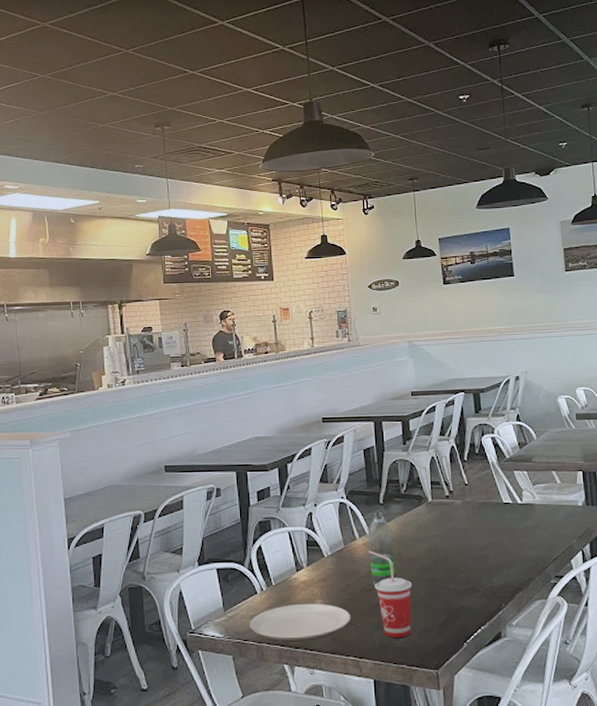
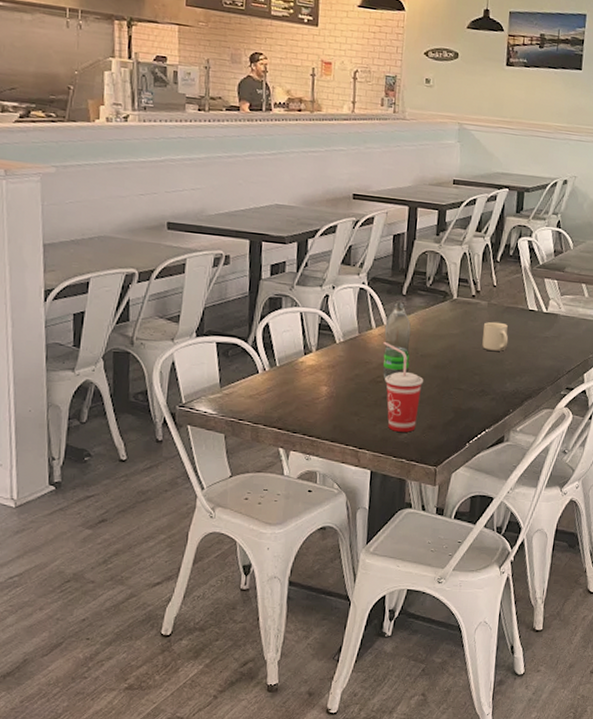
plate: present [249,603,350,643] -> none [246,388,355,427]
cup: none [461,518,489,548] -> present [482,321,509,352]

